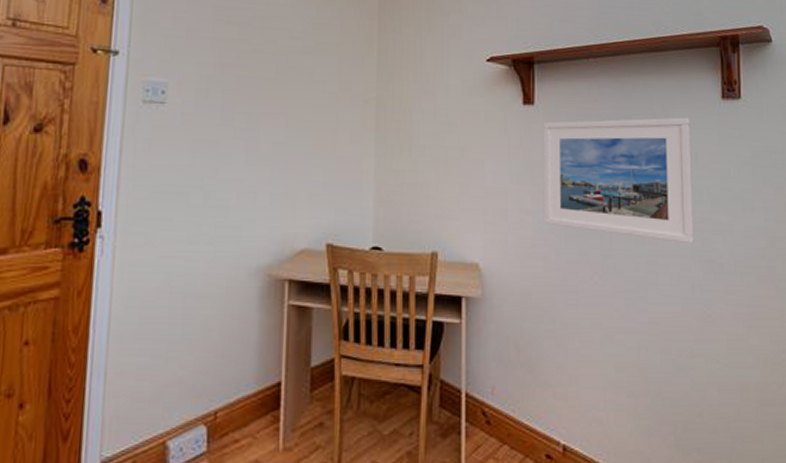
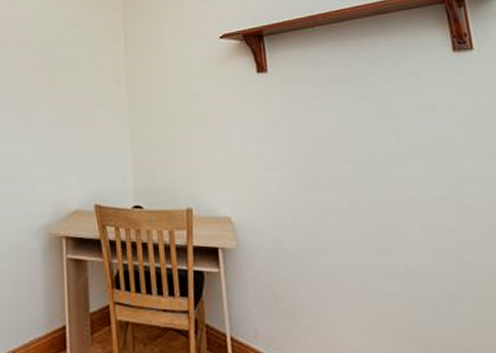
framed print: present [542,117,694,244] -> none [277,72,443,192]

